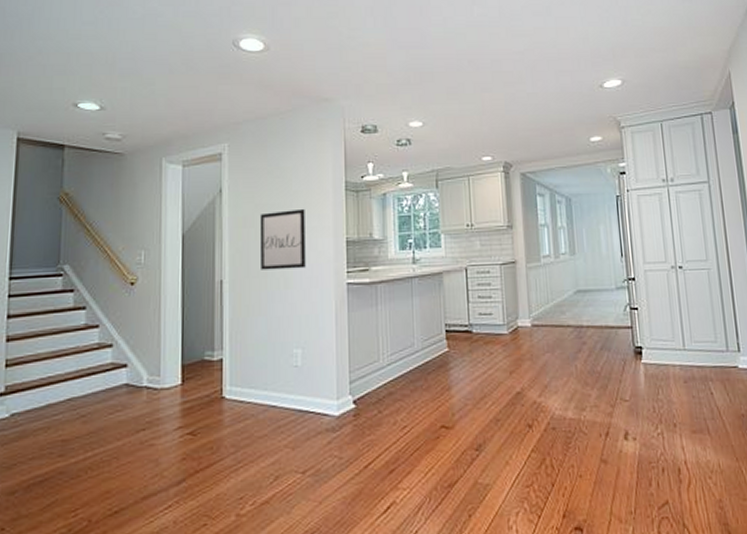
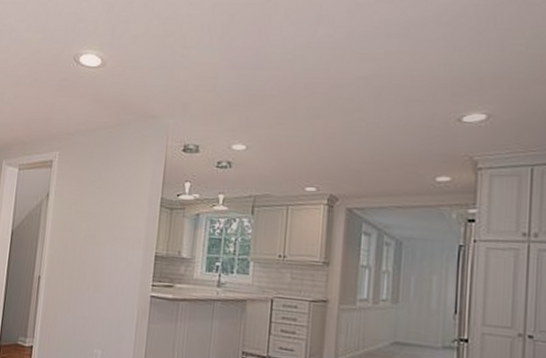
wall art: present [259,208,306,270] -> none [74,219,120,276]

